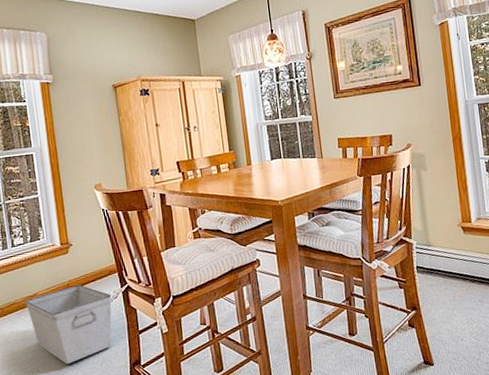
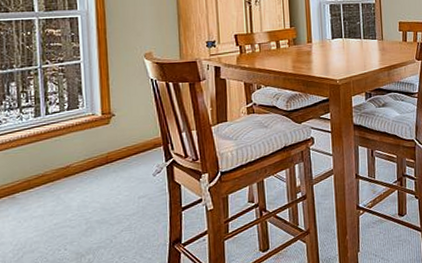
storage bin: present [25,284,112,365] -> none [56,157,155,242]

